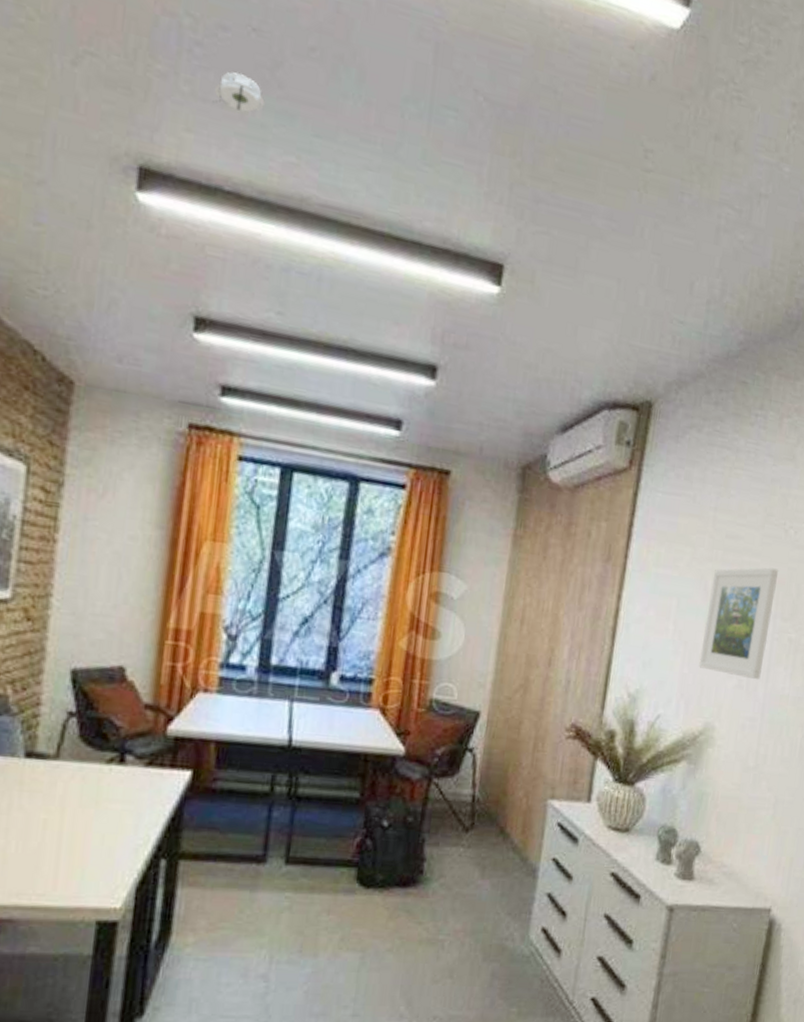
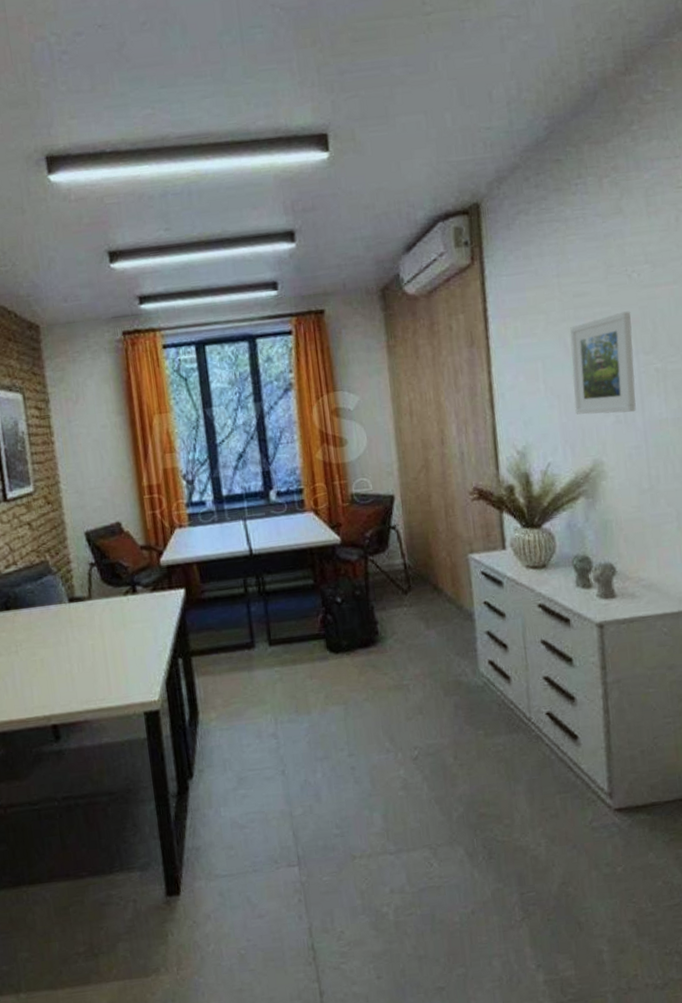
smoke detector: present [212,72,265,112] -> none [83,62,120,92]

